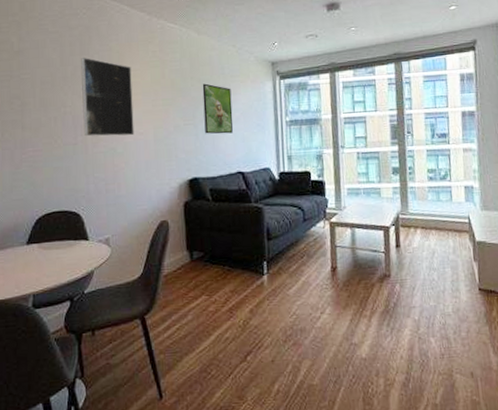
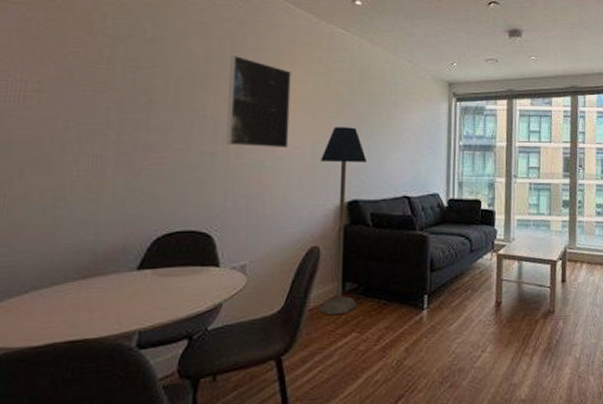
floor lamp: none [162,112,205,280] -> present [318,127,368,315]
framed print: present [202,83,233,134] -> none [371,98,403,154]

